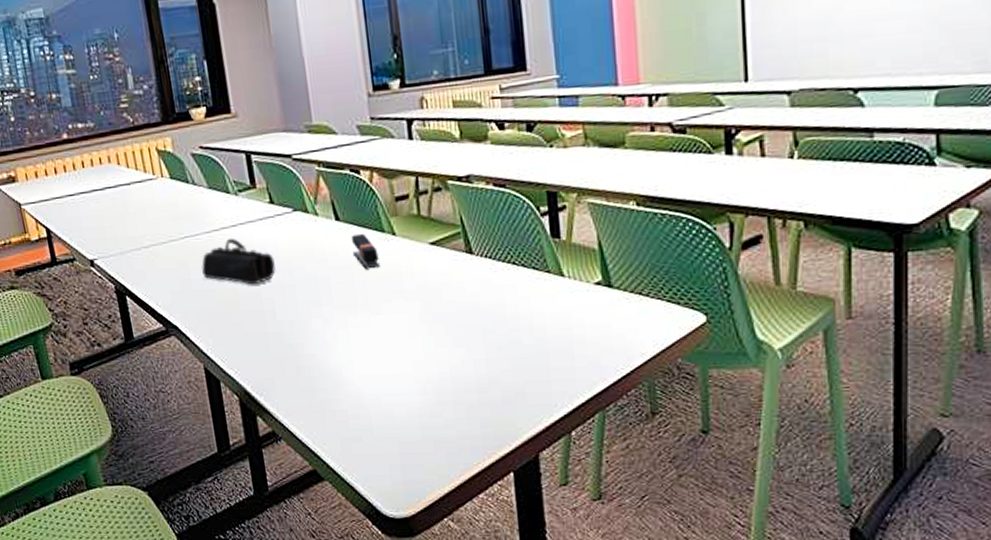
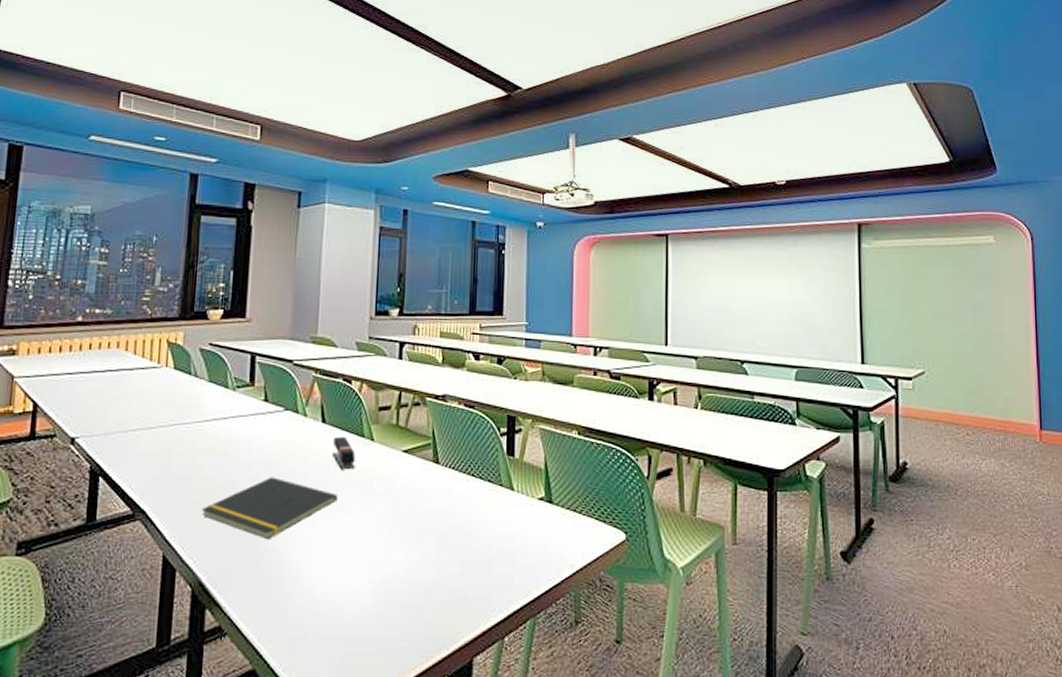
pencil case: present [201,237,276,285] -> none [184,429,257,476]
notepad: none [230,283,367,347] -> present [201,477,338,540]

